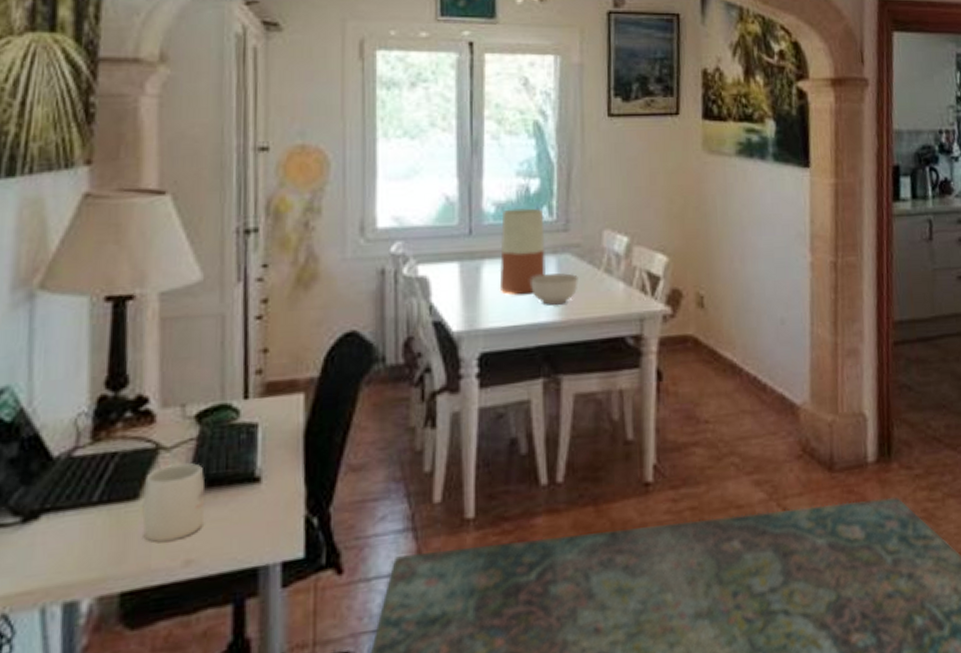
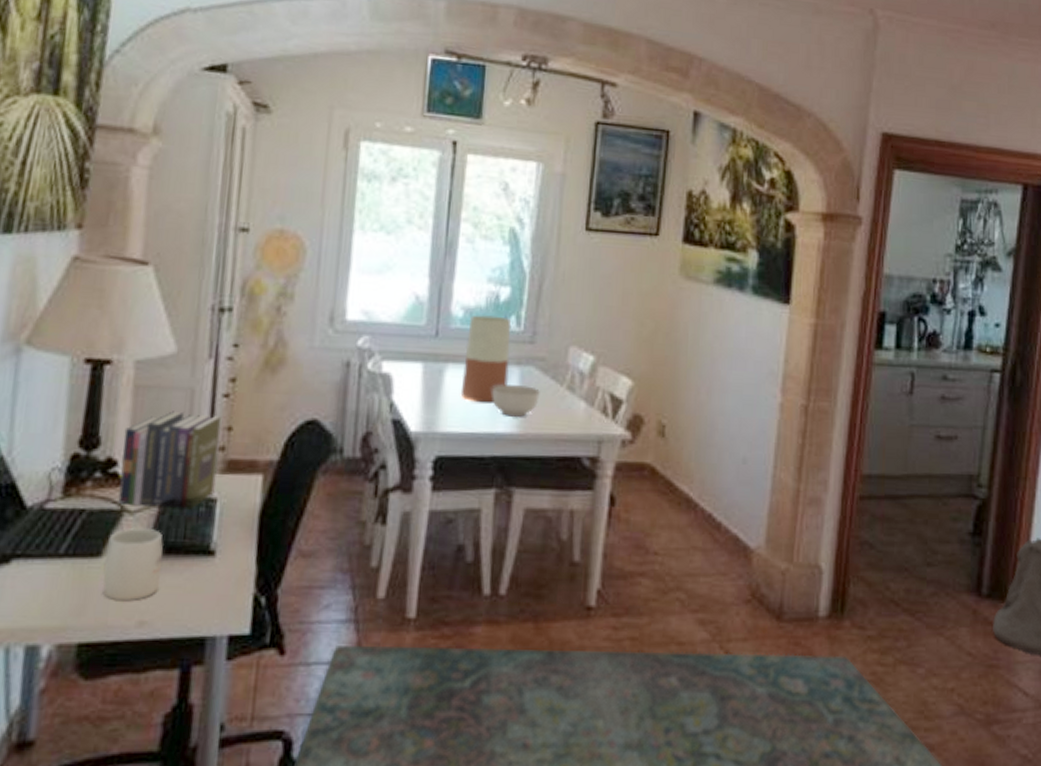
books: none [151,339,256,442] -> present [118,411,222,510]

